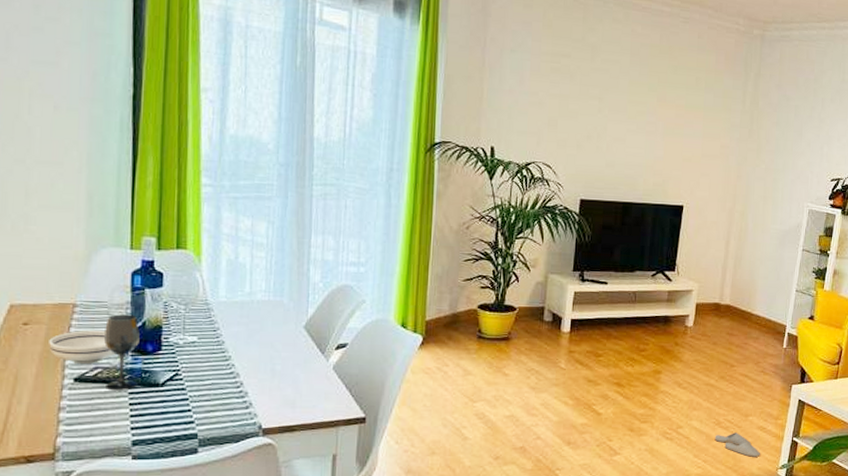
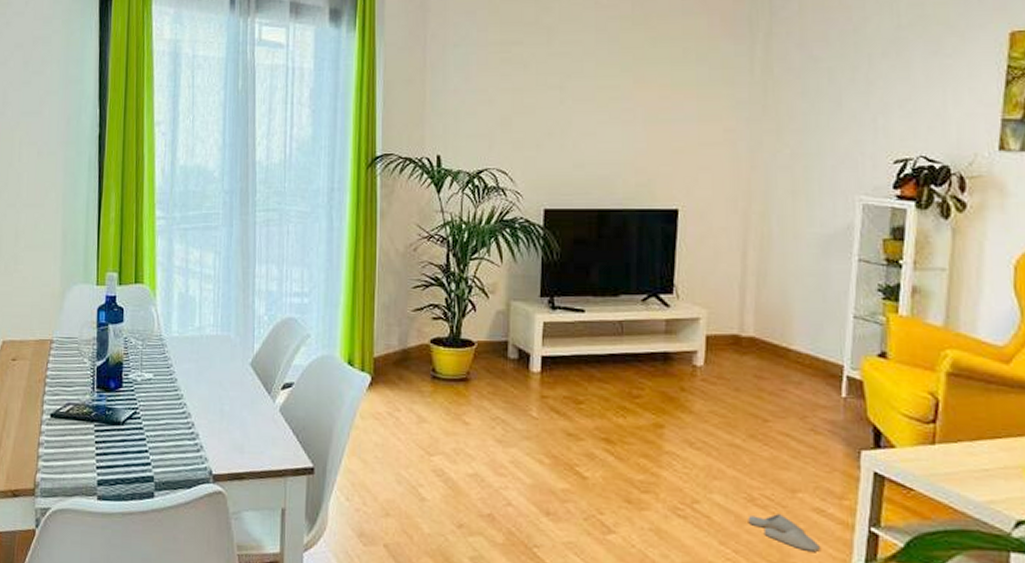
bowl: present [49,330,116,364] -> none [31,365,85,400]
wine glass: present [103,314,140,391] -> none [74,350,104,428]

